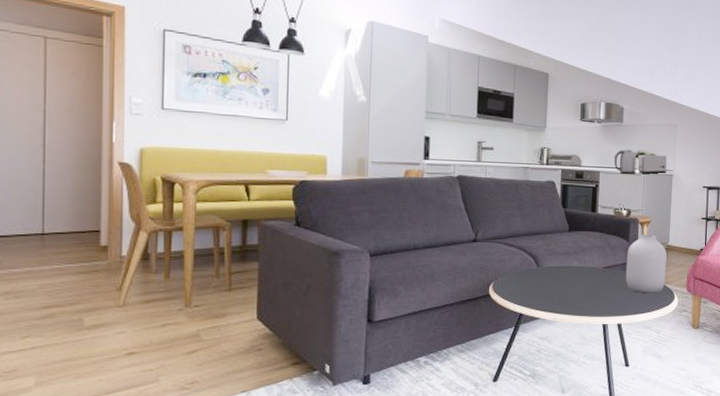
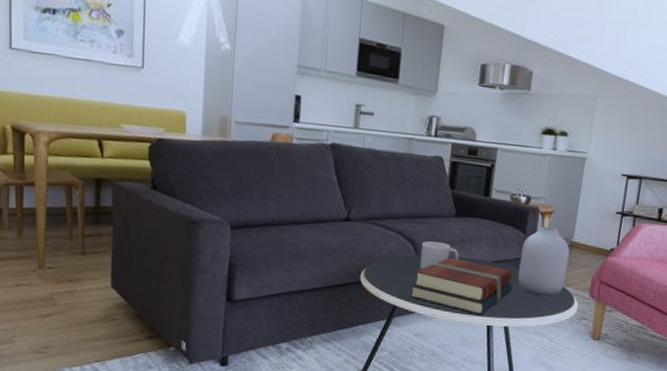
books: none [533,267,621,316] -> present [409,257,512,316]
mug: none [540,254,574,279] -> present [420,241,459,270]
kettle: present [614,149,636,174] -> none [515,123,543,154]
toaster: present [637,154,667,175] -> none [543,131,581,156]

